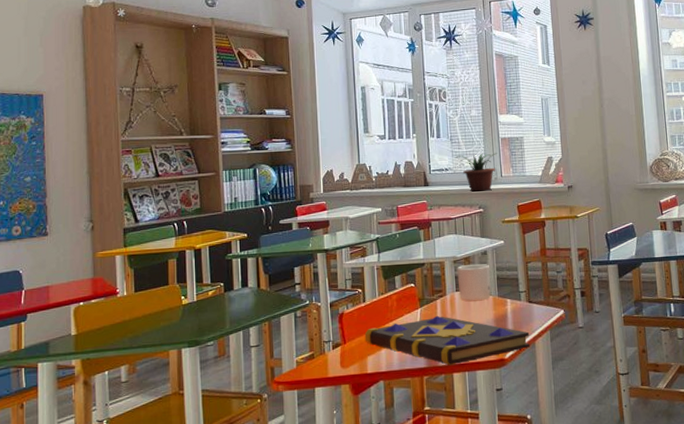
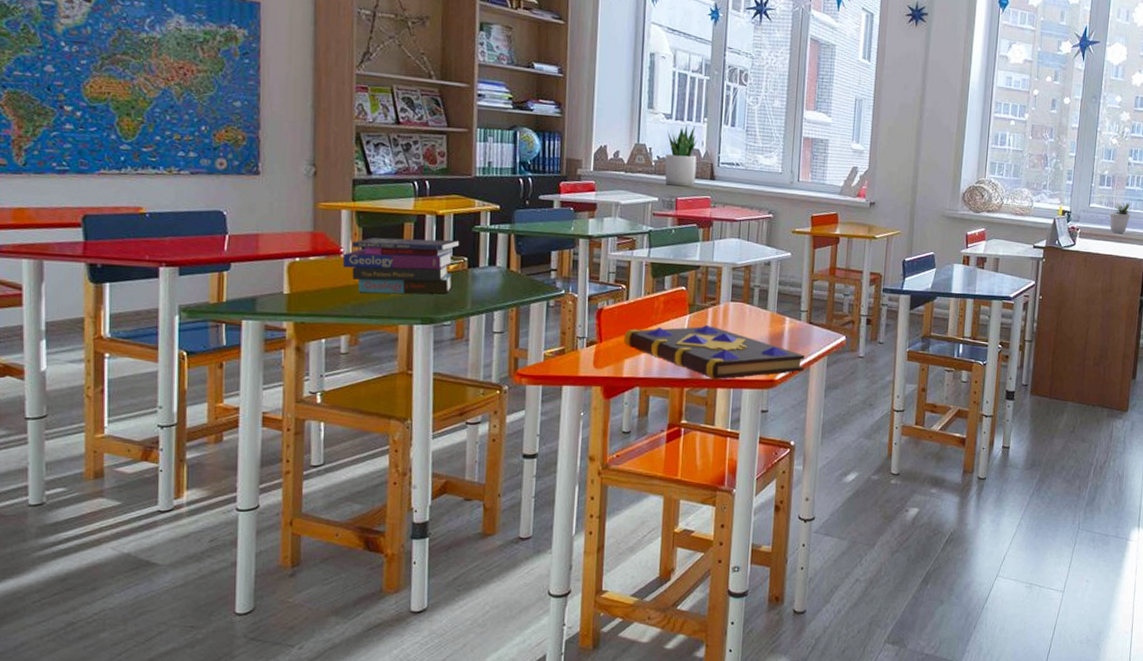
books: none [119,269,216,326] -> present [342,237,460,294]
planter: none [383,142,412,196] -> present [665,125,698,187]
potted plant: present [455,153,497,192] -> none [749,150,797,195]
mug: present [457,263,491,302] -> none [734,273,772,316]

